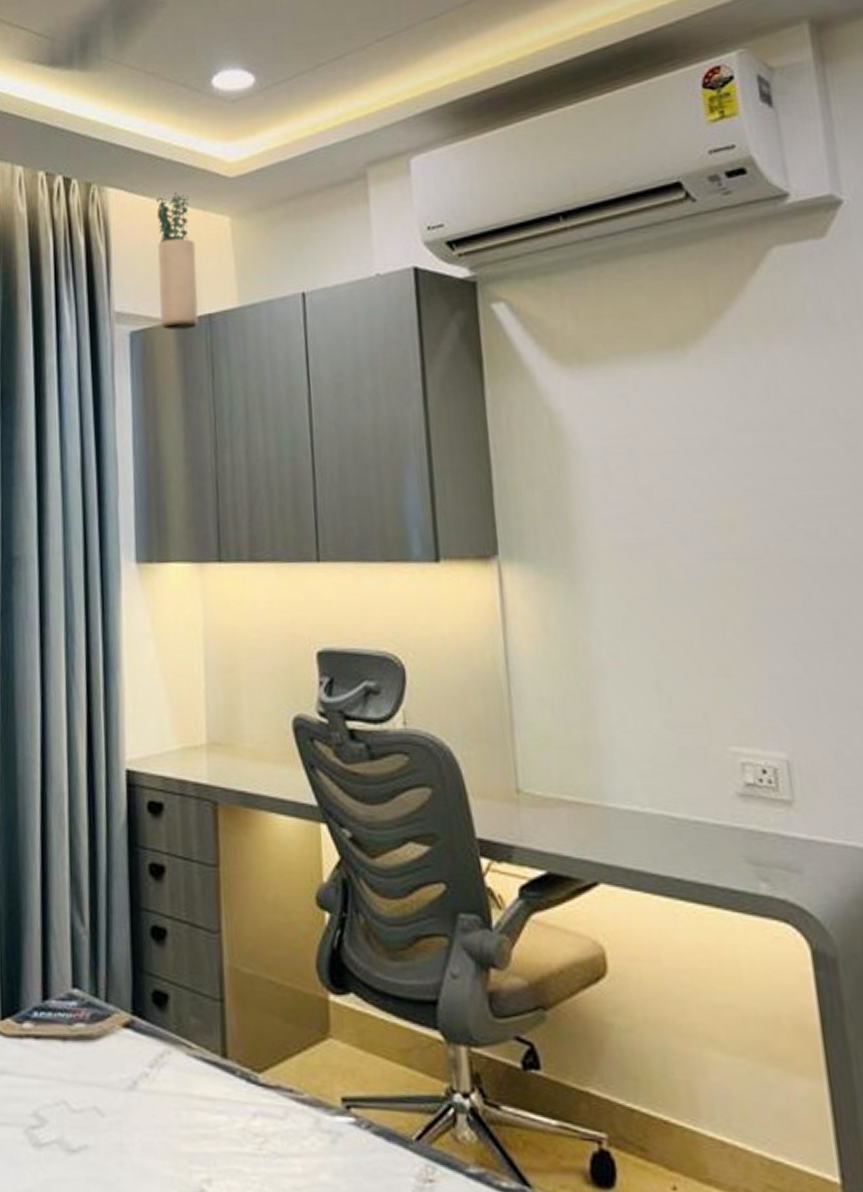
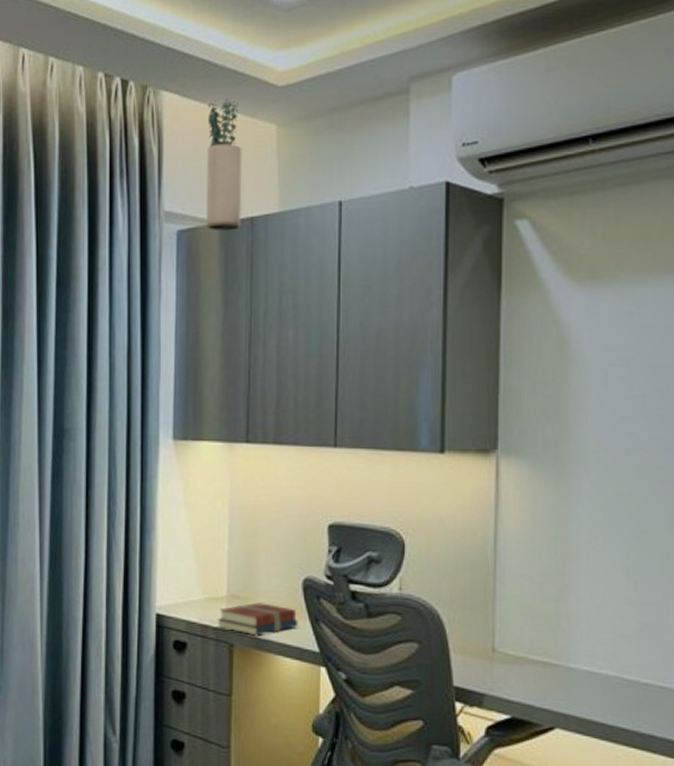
books: none [197,749,291,791] -> present [217,602,298,636]

